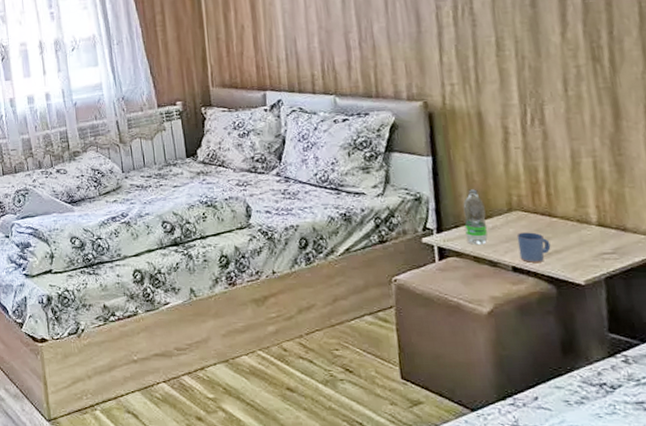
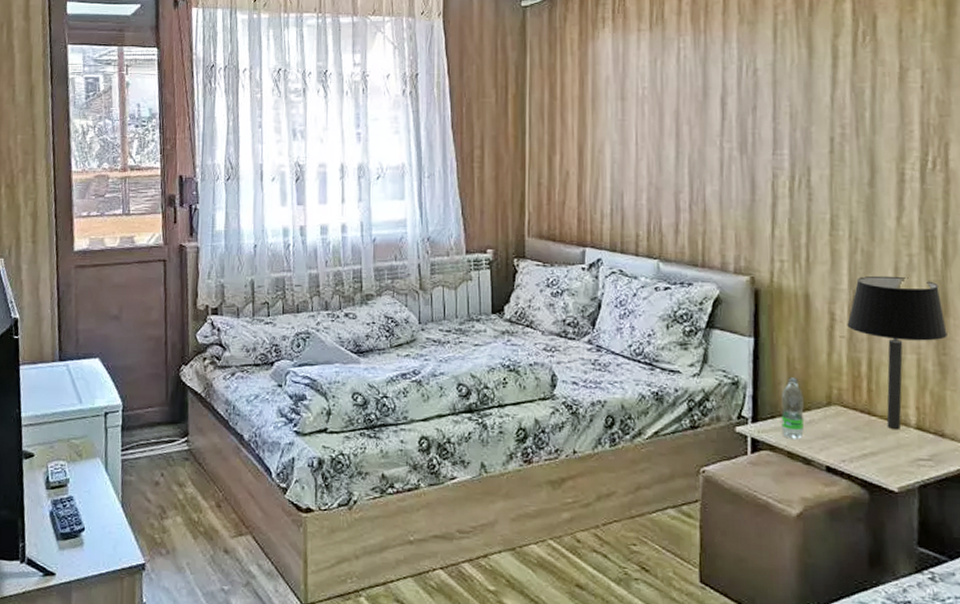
mug: present [516,232,551,263] -> none [833,429,867,464]
table lamp: none [521,87,622,229] -> present [847,275,947,431]

